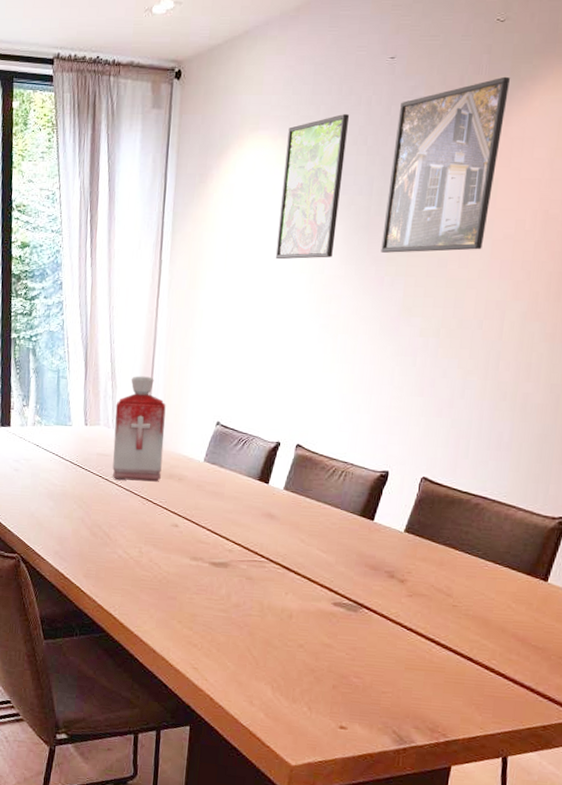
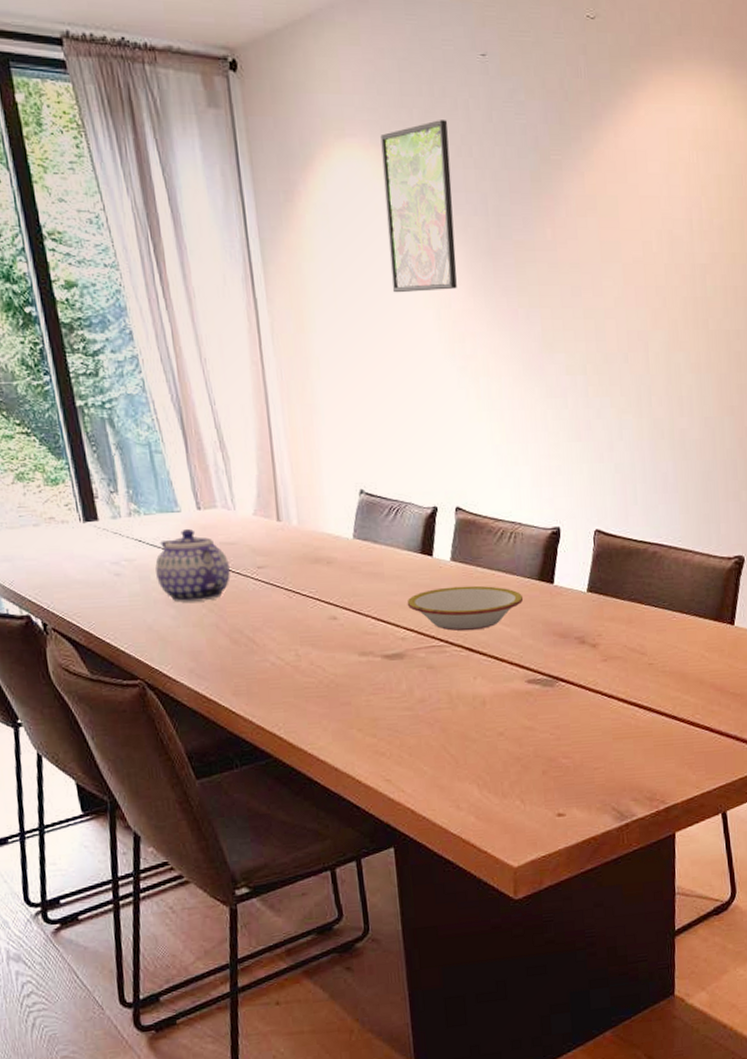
teapot: none [44,439,101,499] -> present [155,528,230,603]
bottle: present [112,376,166,482] -> none [232,442,305,572]
bowl: none [239,512,344,552] -> present [407,585,524,631]
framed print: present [381,76,510,253] -> none [501,81,614,281]

